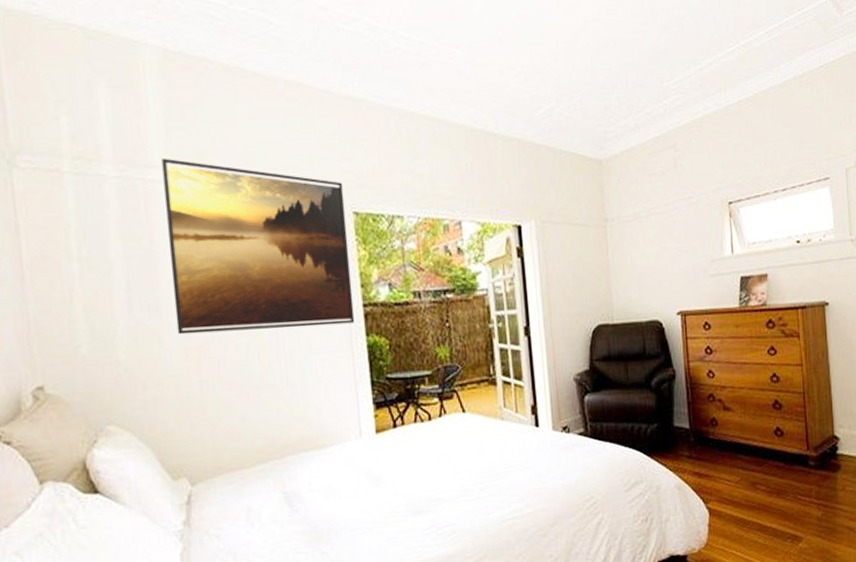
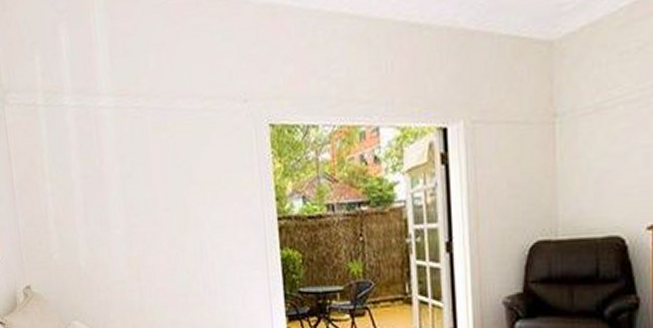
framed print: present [161,158,355,335] -> none [107,85,270,245]

